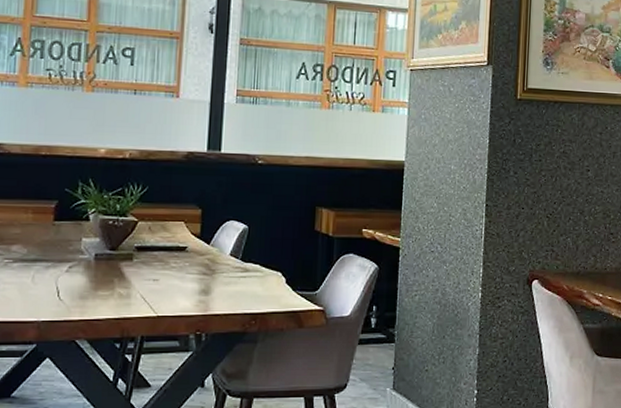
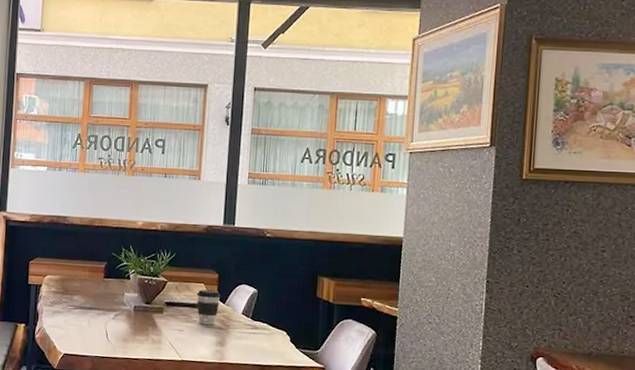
coffee cup: none [175,229,205,272] -> present [196,289,221,326]

